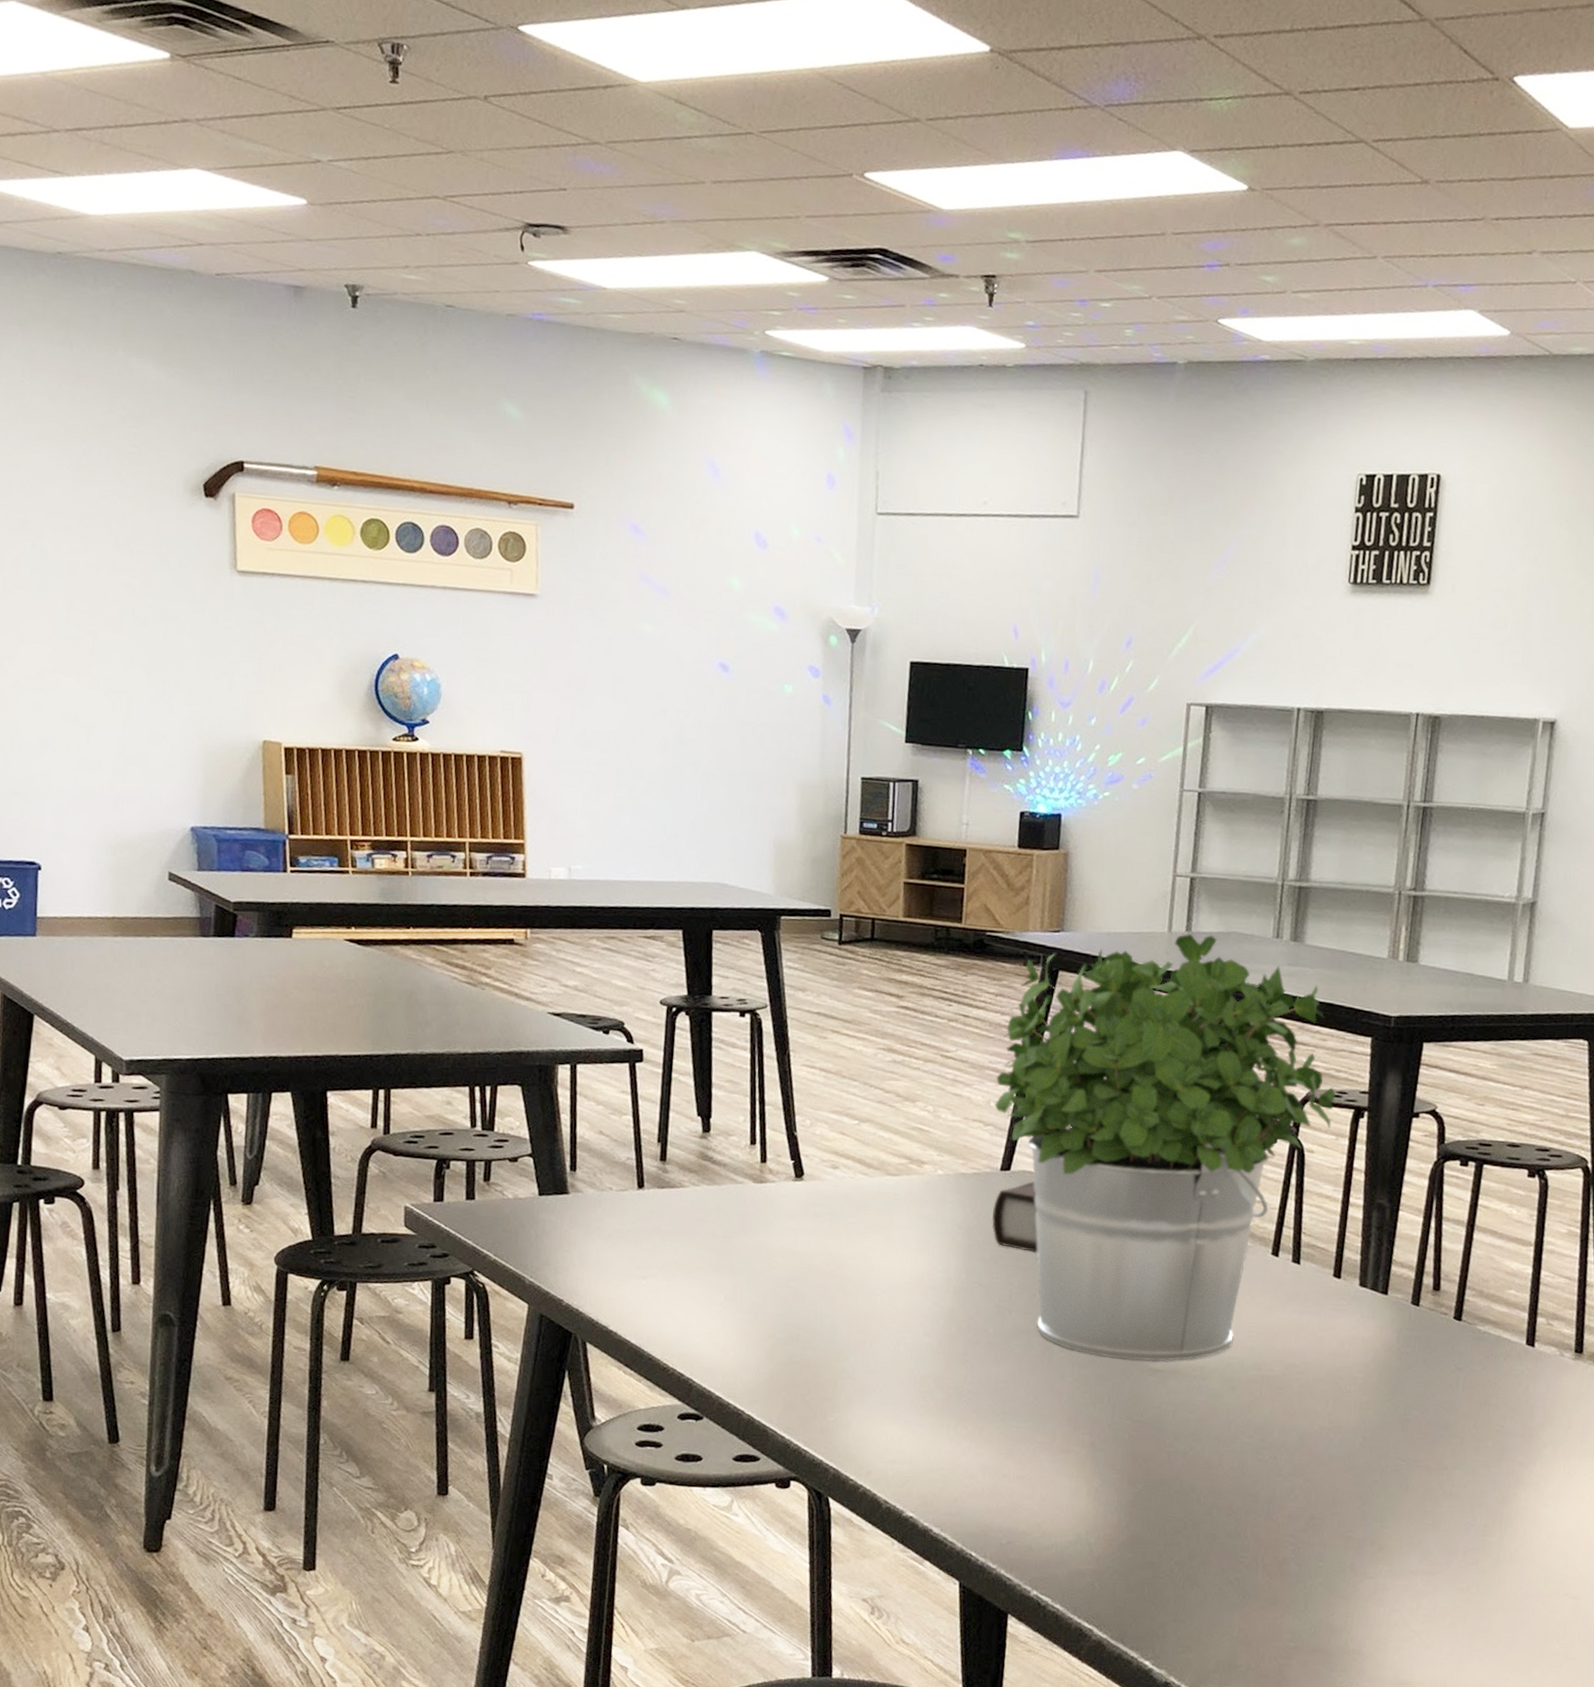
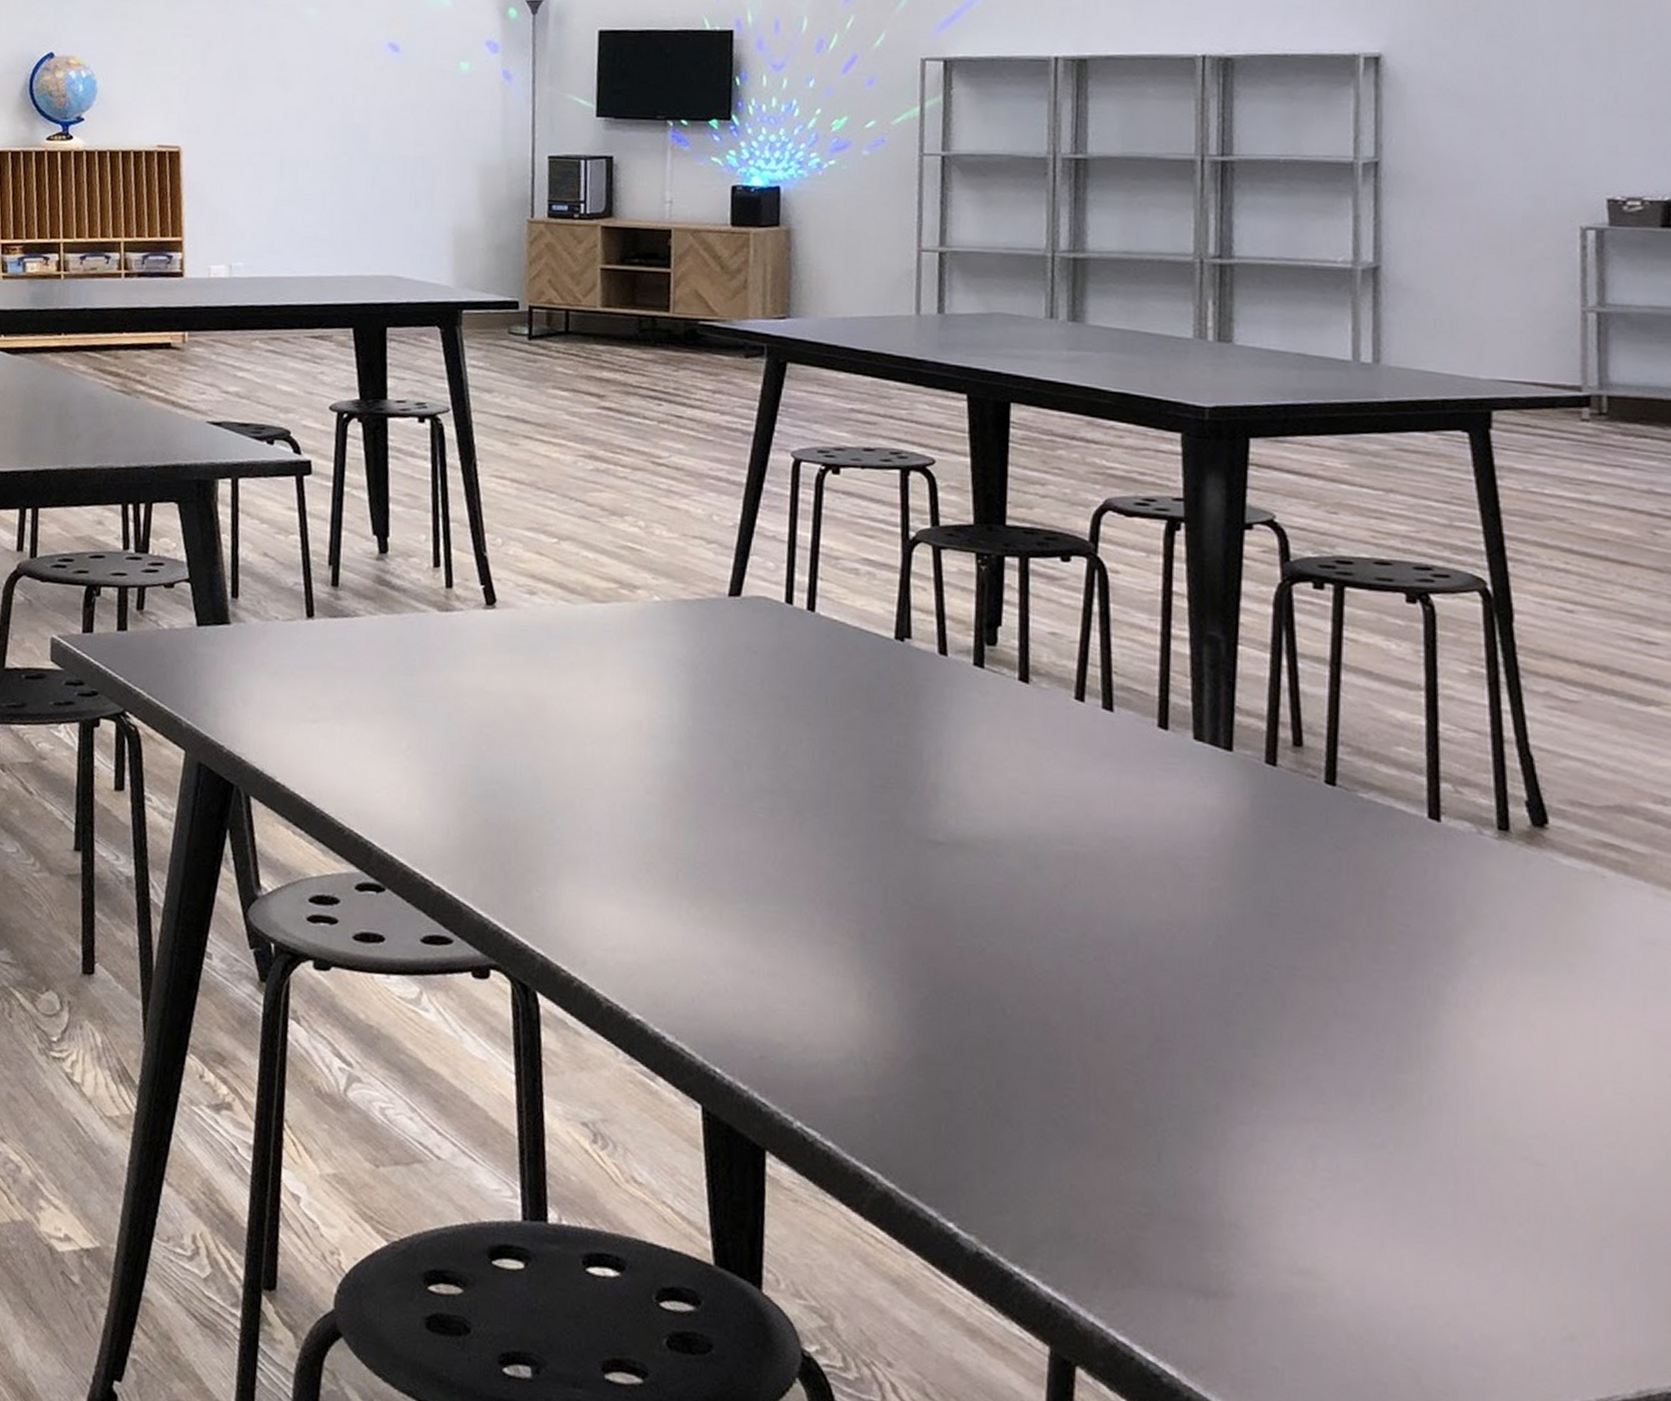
bible: present [992,1181,1038,1253] -> none [721,609,780,695]
potted plant: present [994,933,1336,1362] -> none [718,316,1141,832]

